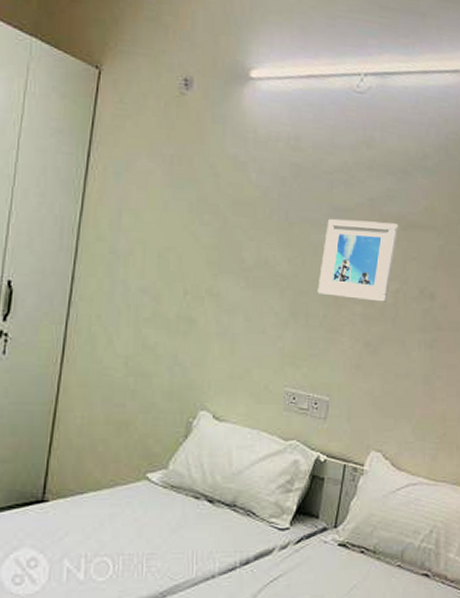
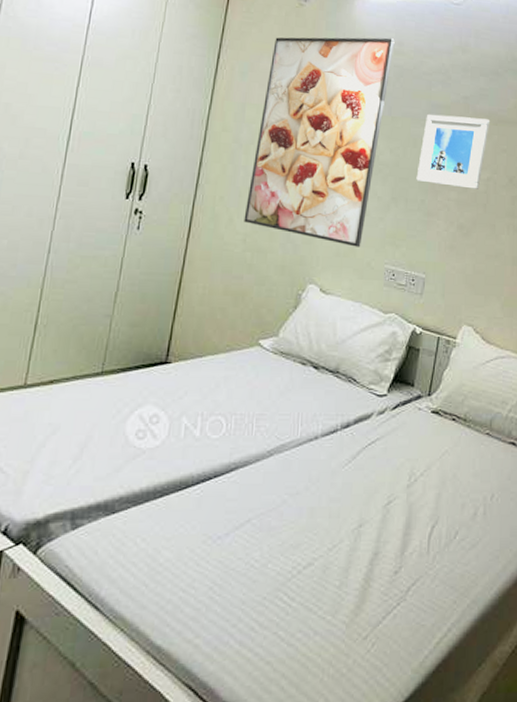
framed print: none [124,131,291,369] -> present [243,37,395,247]

